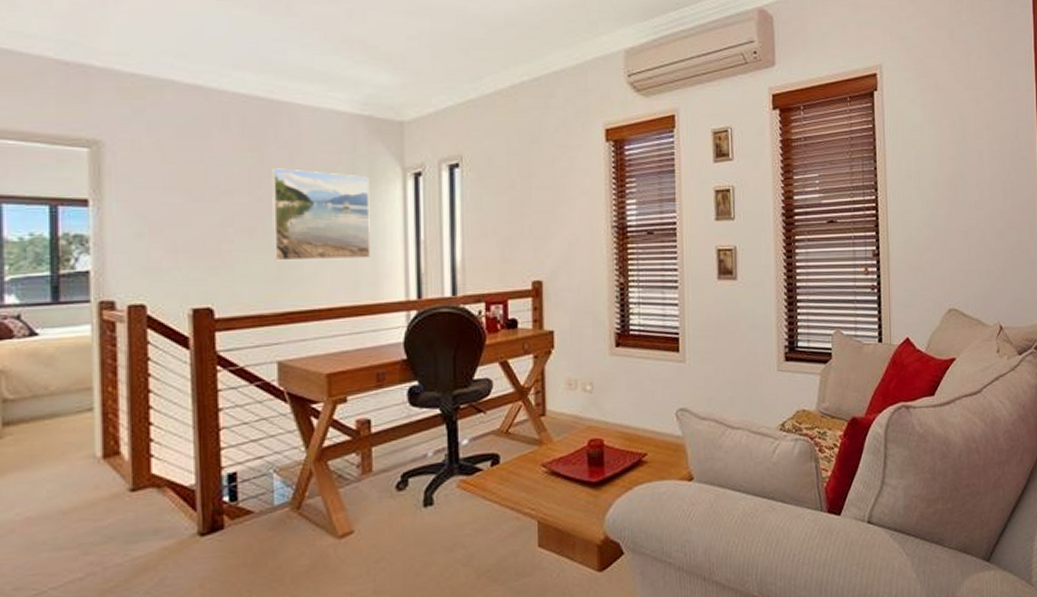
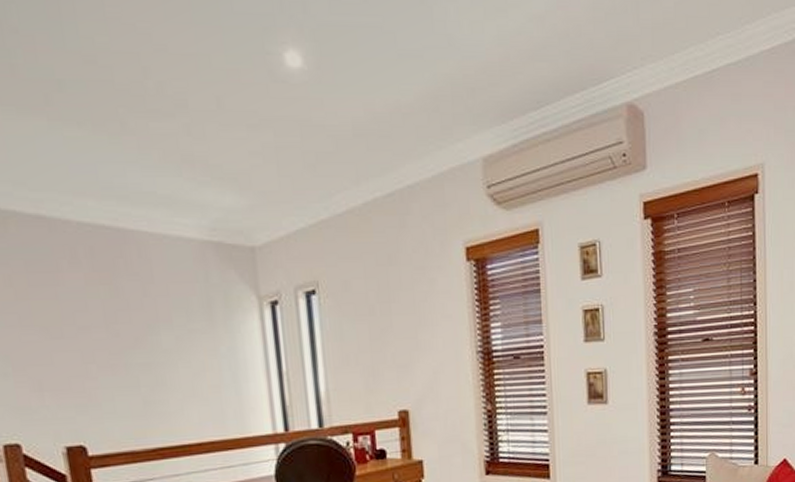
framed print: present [272,168,371,261] -> none [126,301,234,397]

